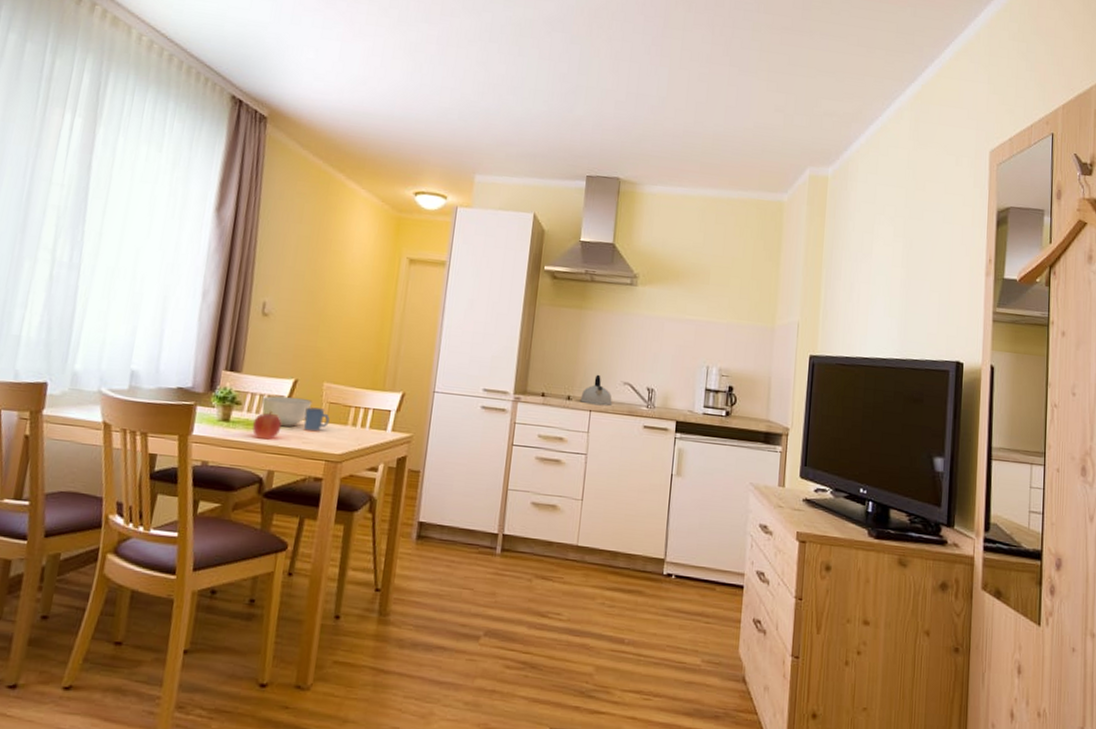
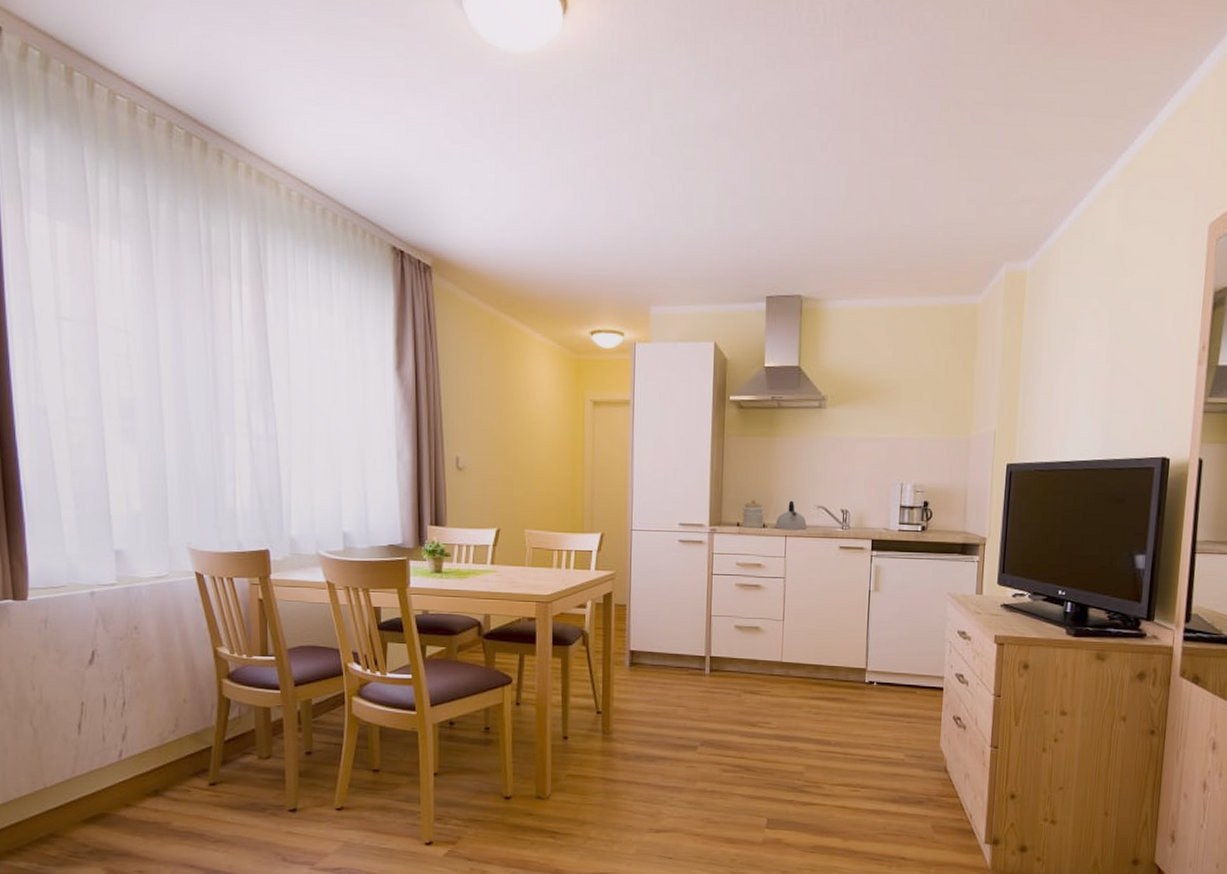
fruit: present [252,411,282,440] -> none [463,560,491,586]
bowl: present [261,396,312,427] -> none [469,545,517,574]
mug: present [303,407,330,433] -> none [511,553,535,577]
jar: none [547,370,570,401] -> present [742,499,764,529]

